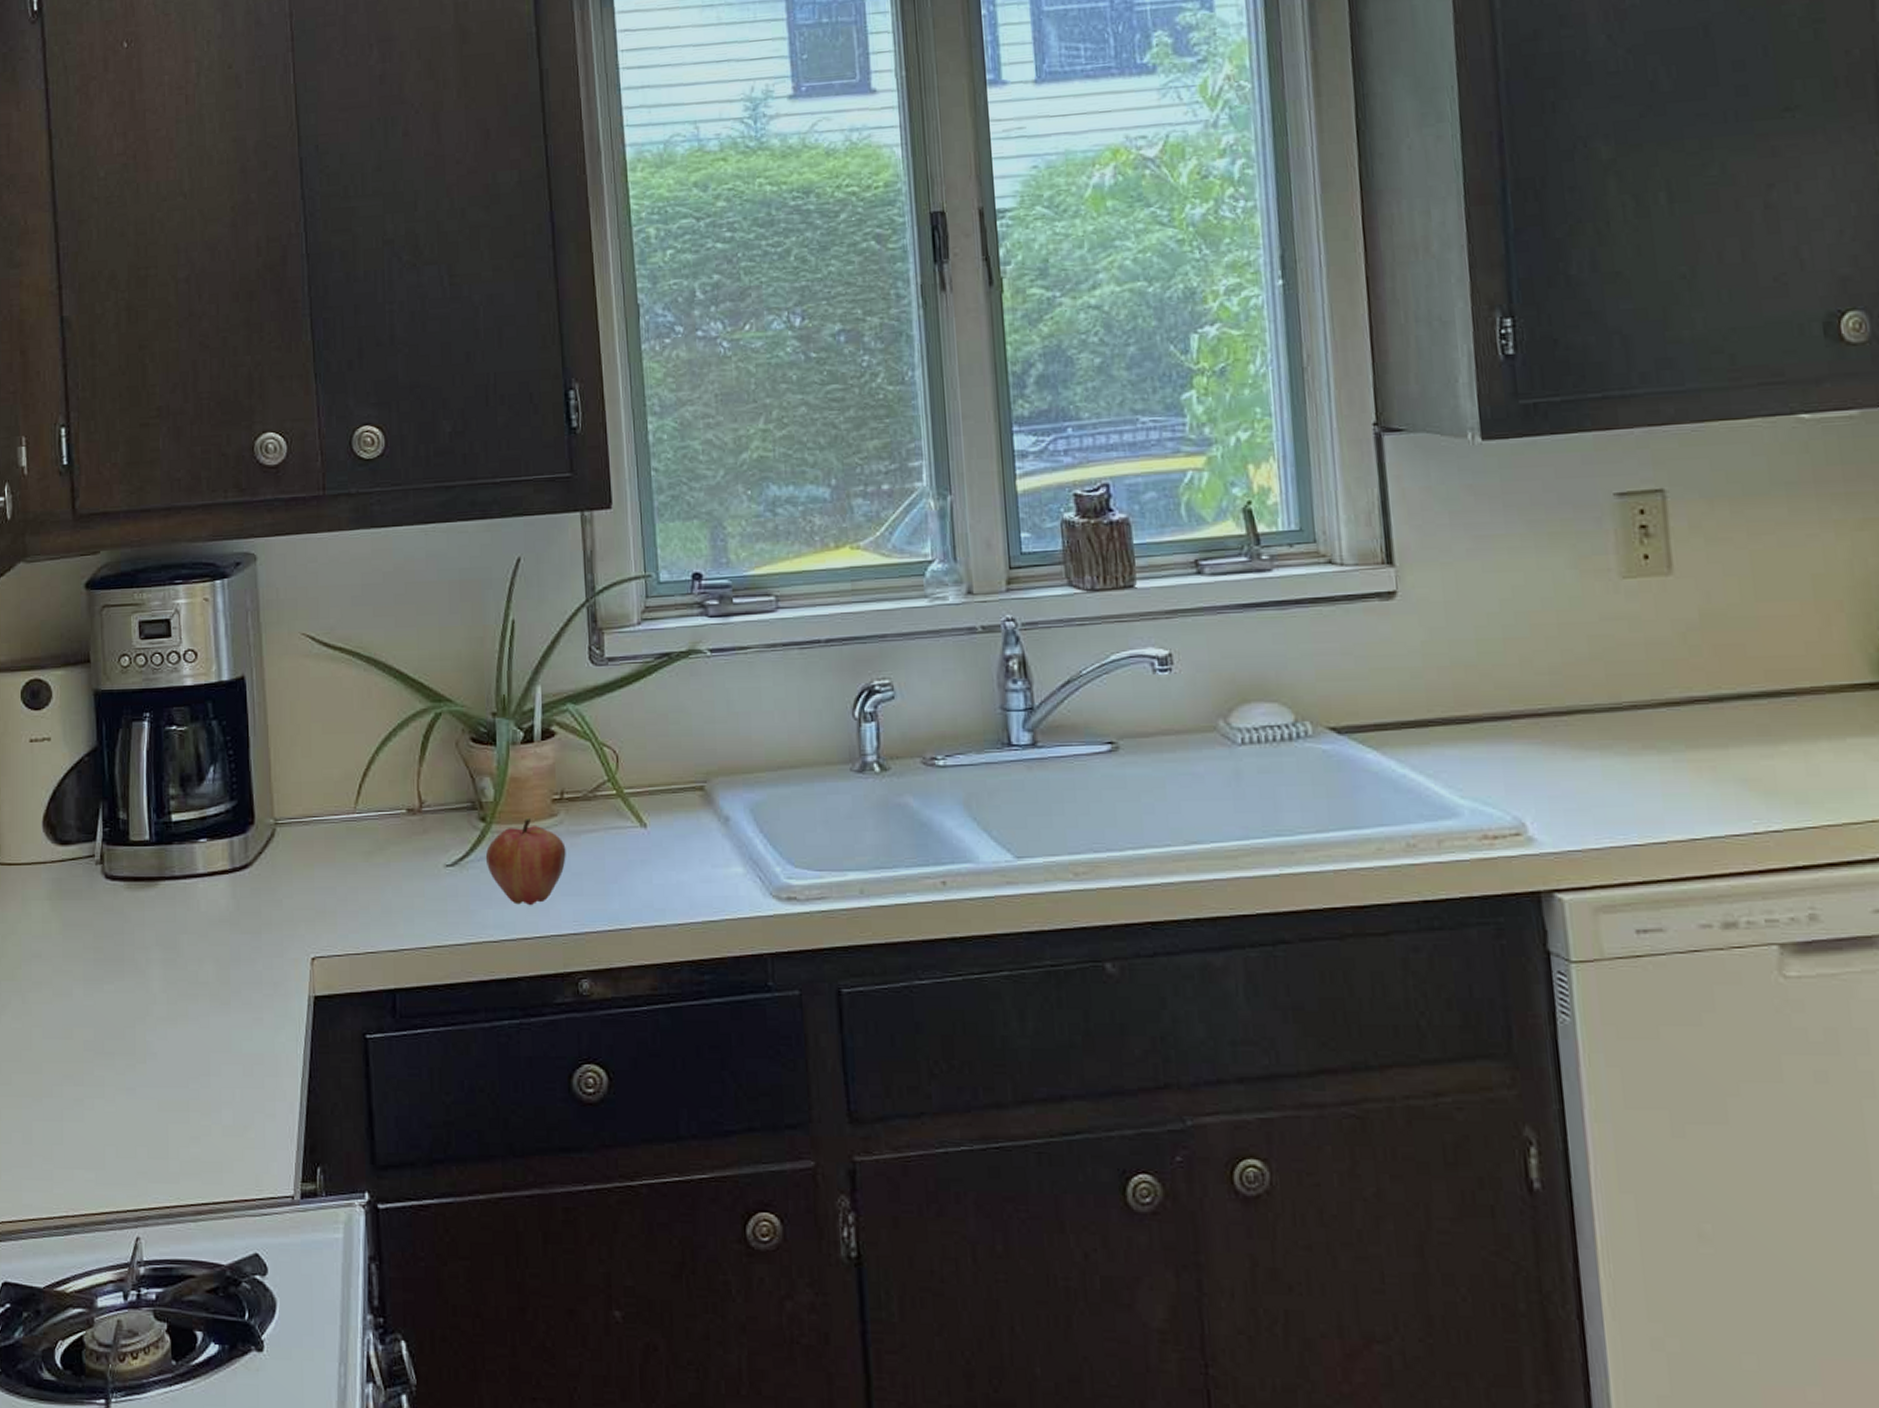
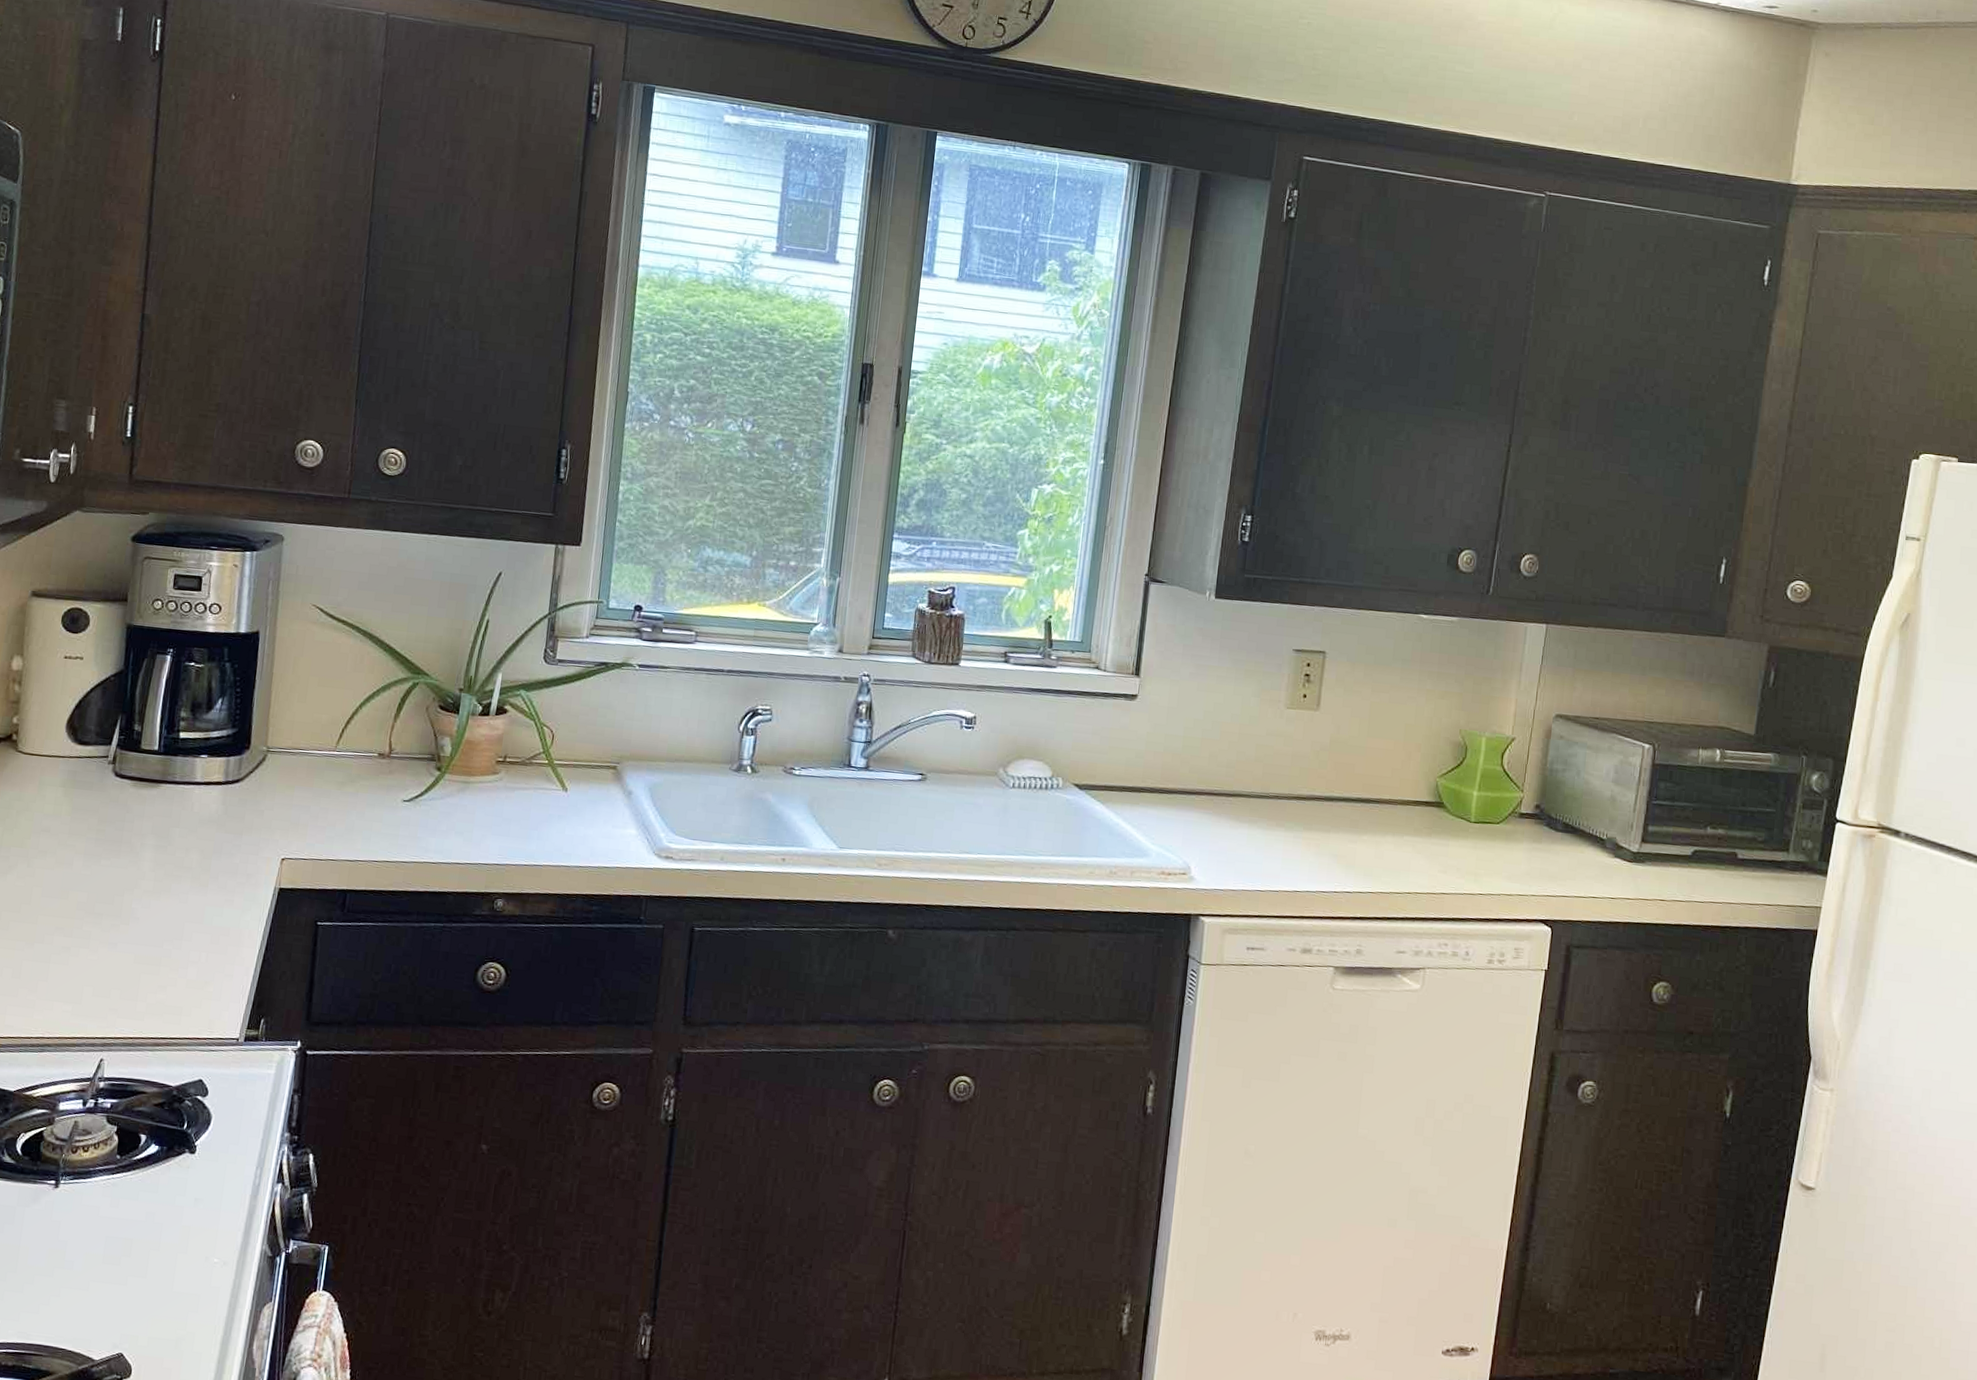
fruit: present [485,817,566,906] -> none [436,772,502,840]

